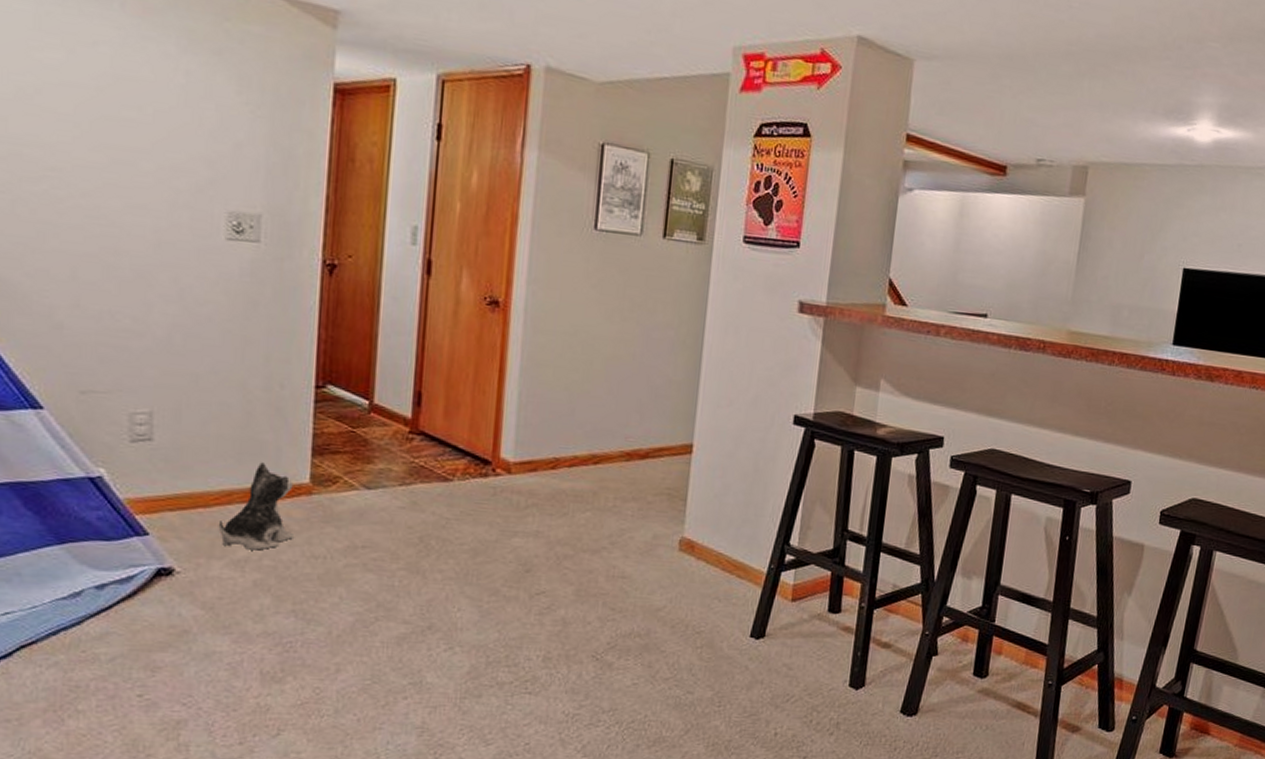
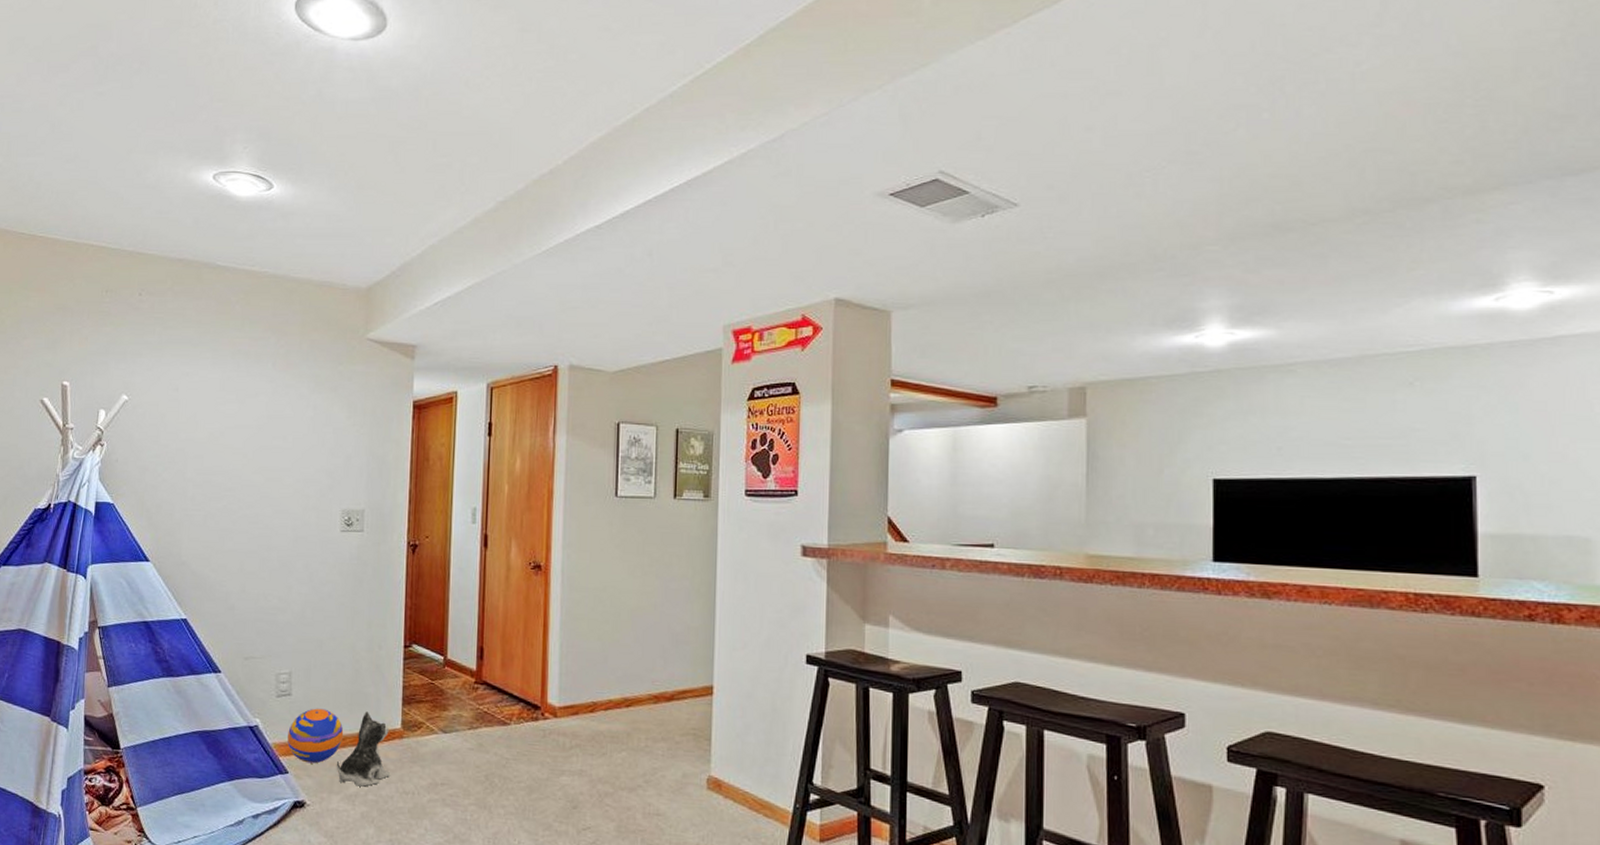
ball: none [147,456,230,524] -> present [287,708,344,764]

